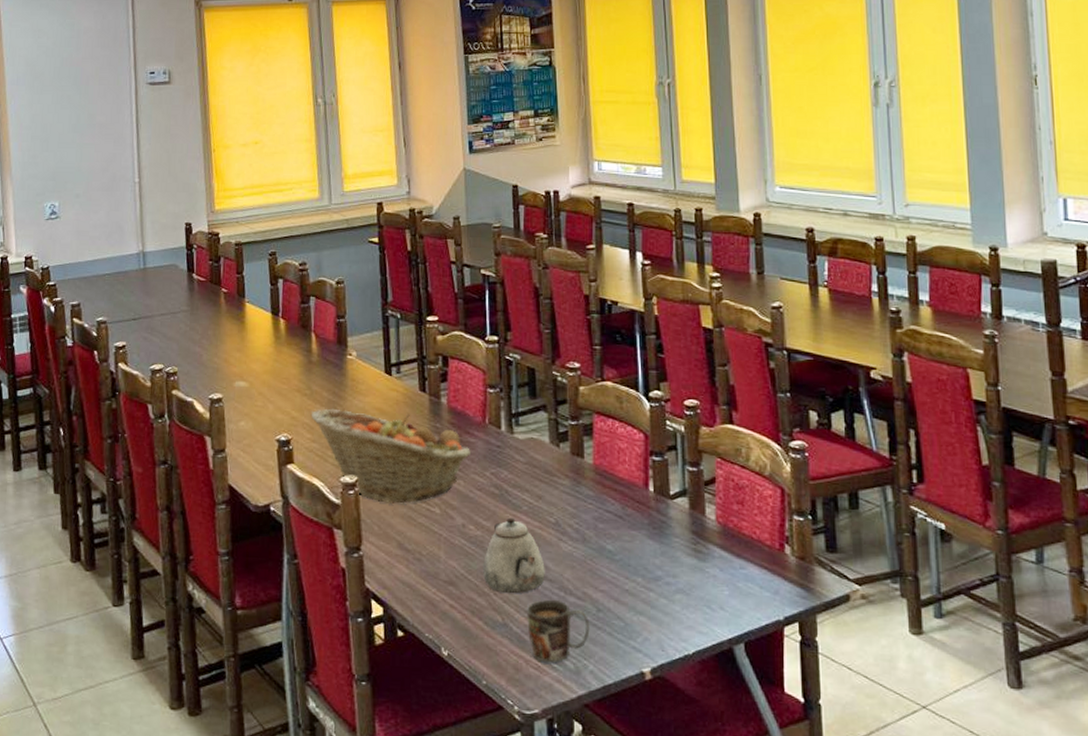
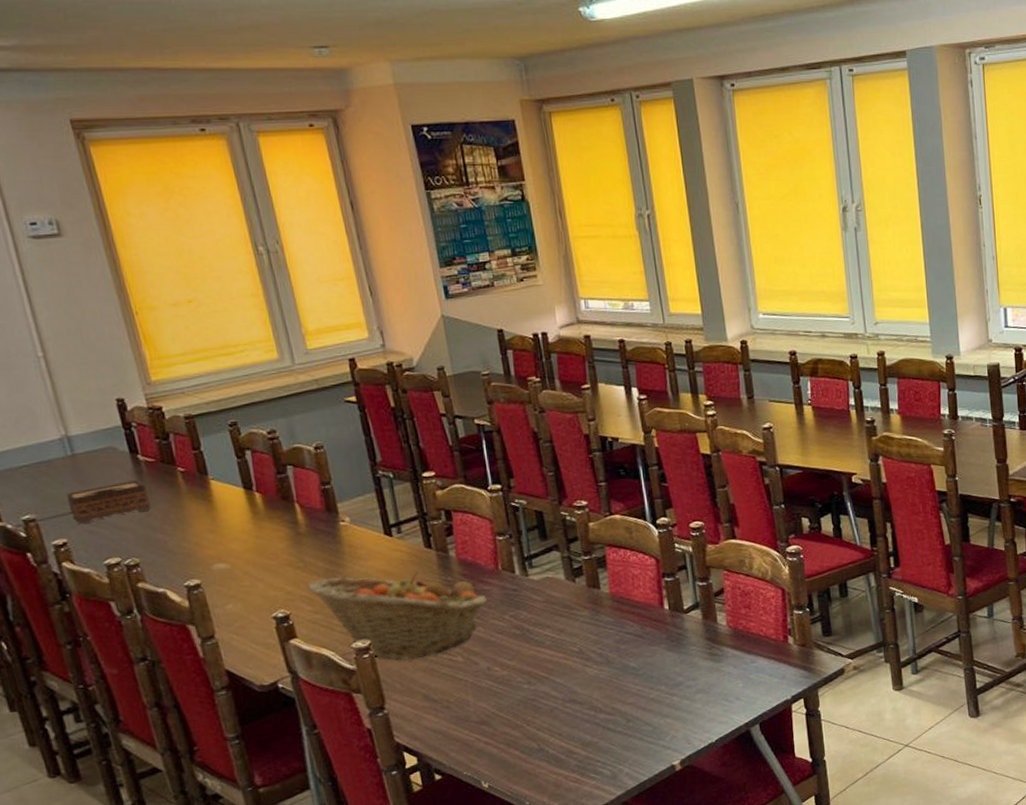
tissue box: none [132,296,196,331] -> present [66,480,152,525]
teapot: present [483,517,545,594] -> none [513,653,575,723]
mug: present [526,599,590,663] -> none [560,719,622,775]

